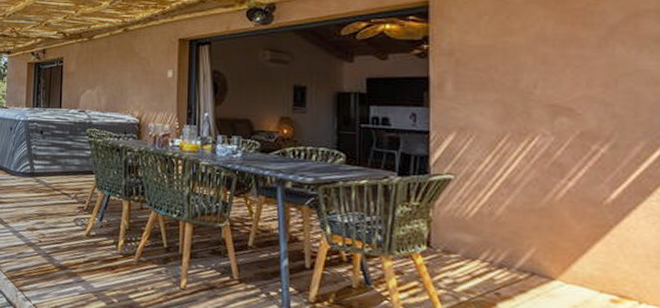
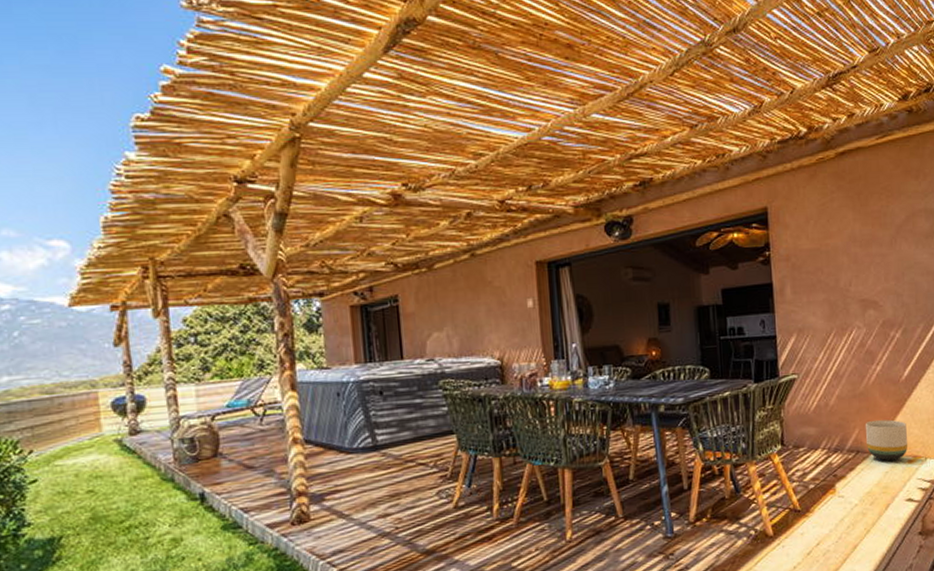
planter: none [545,242,612,296] -> present [865,419,908,462]

